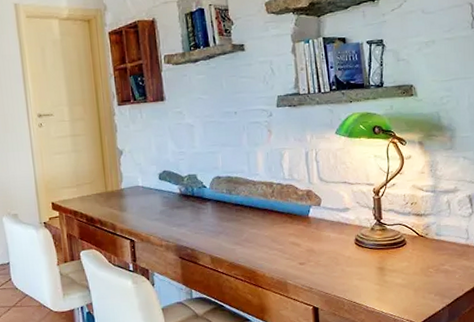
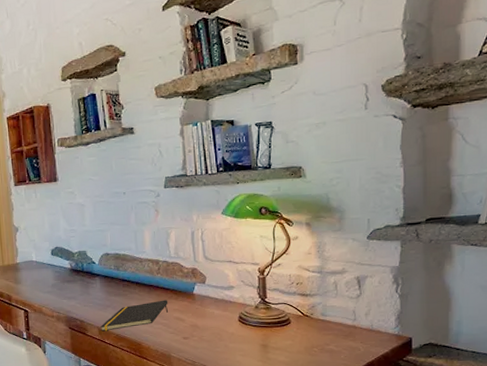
notepad: none [213,224,284,260] -> present [100,300,169,332]

